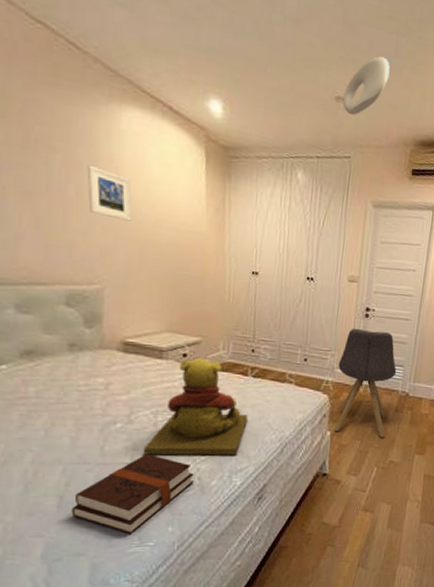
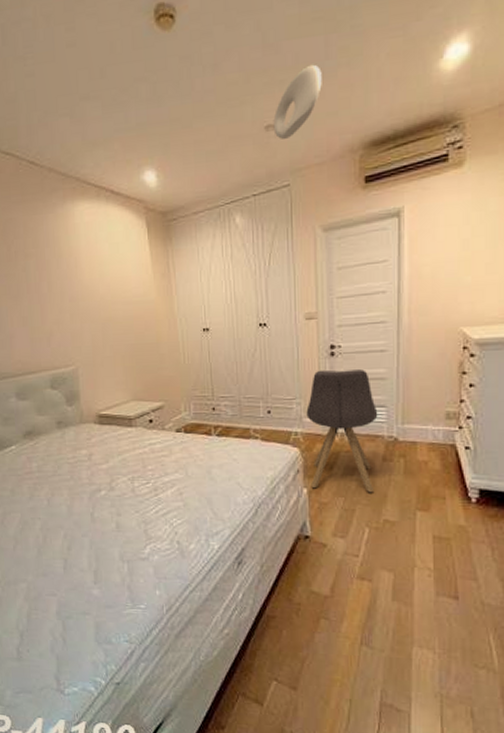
hardback book: present [71,453,194,534] -> none [75,518,173,596]
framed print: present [87,164,132,222] -> none [53,261,92,304]
teddy bear: present [143,357,248,456] -> none [125,422,217,520]

